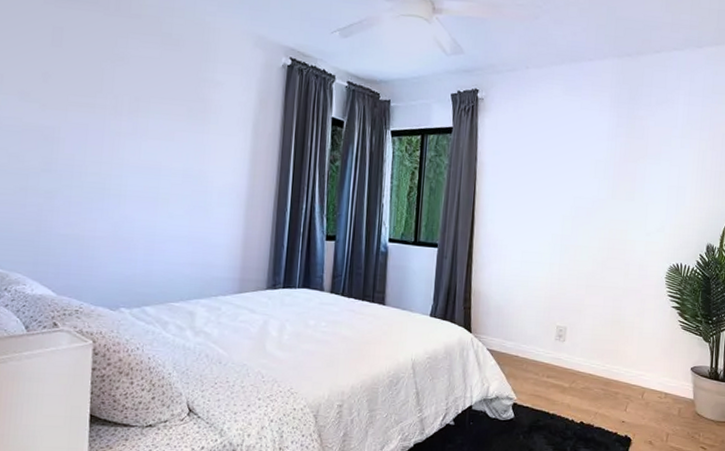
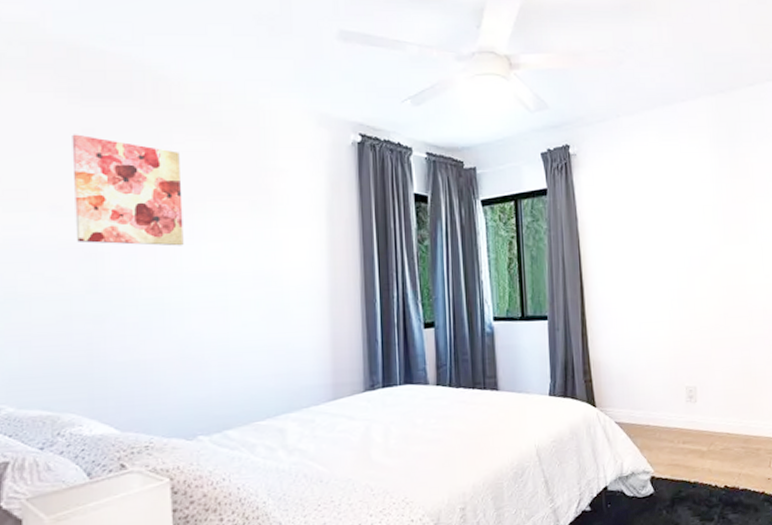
wall art: none [38,30,133,140] -> present [72,134,184,246]

